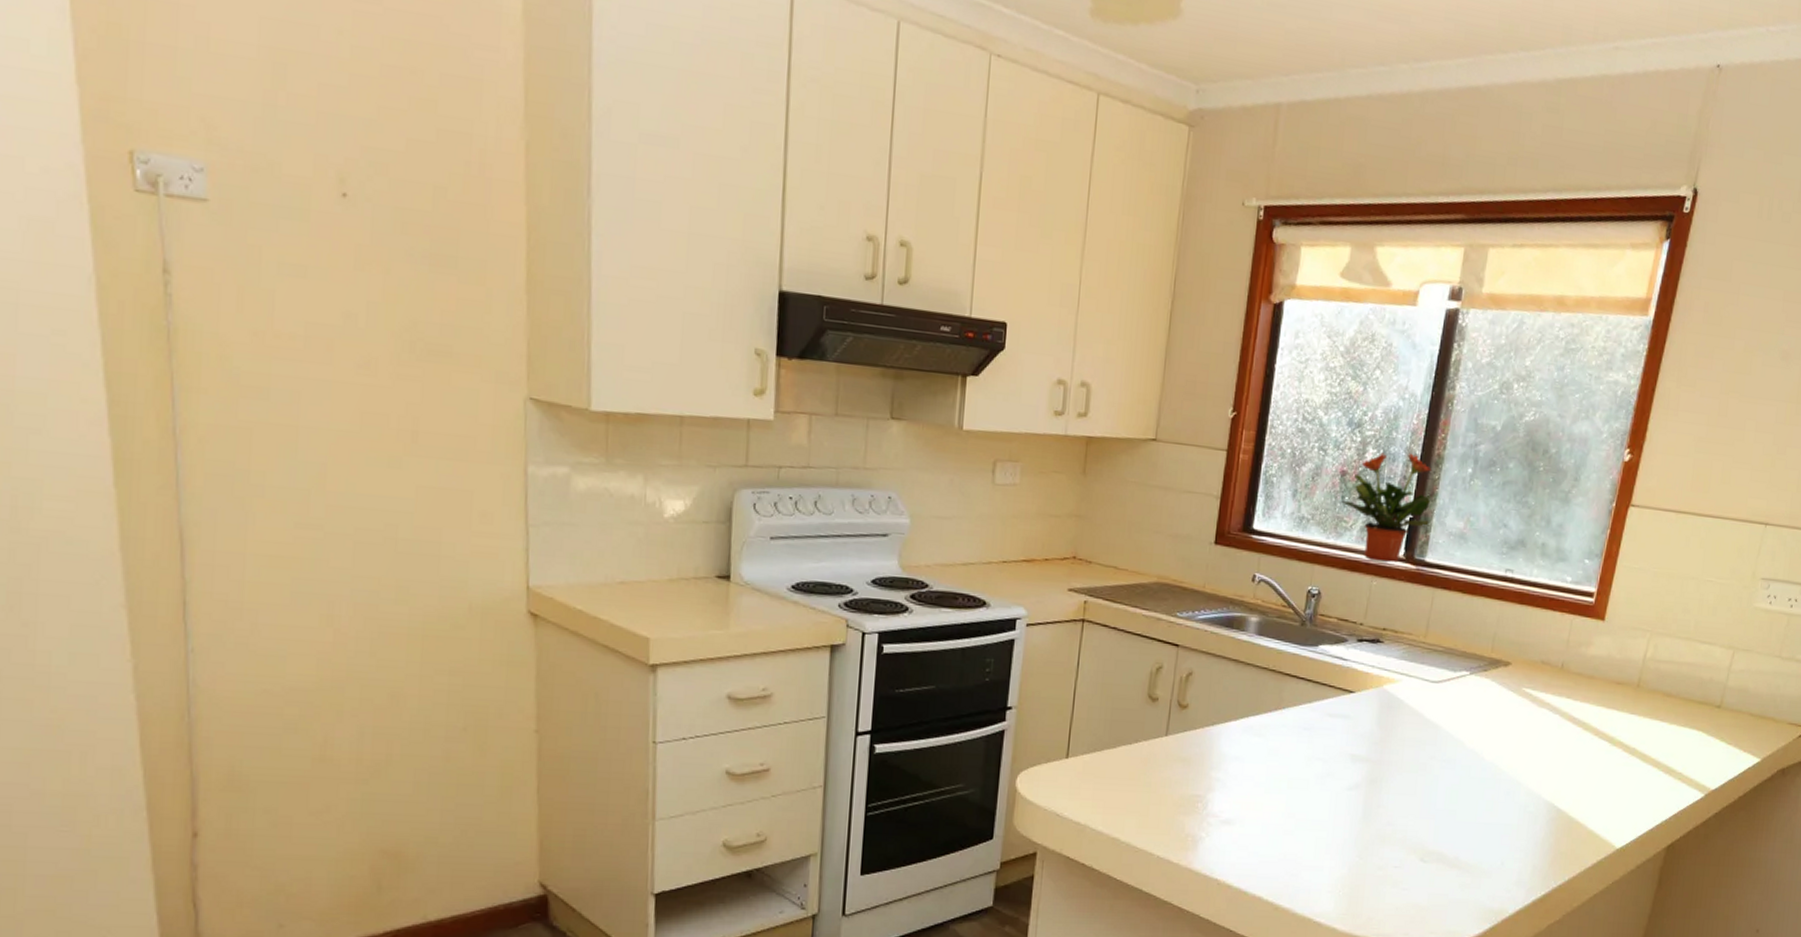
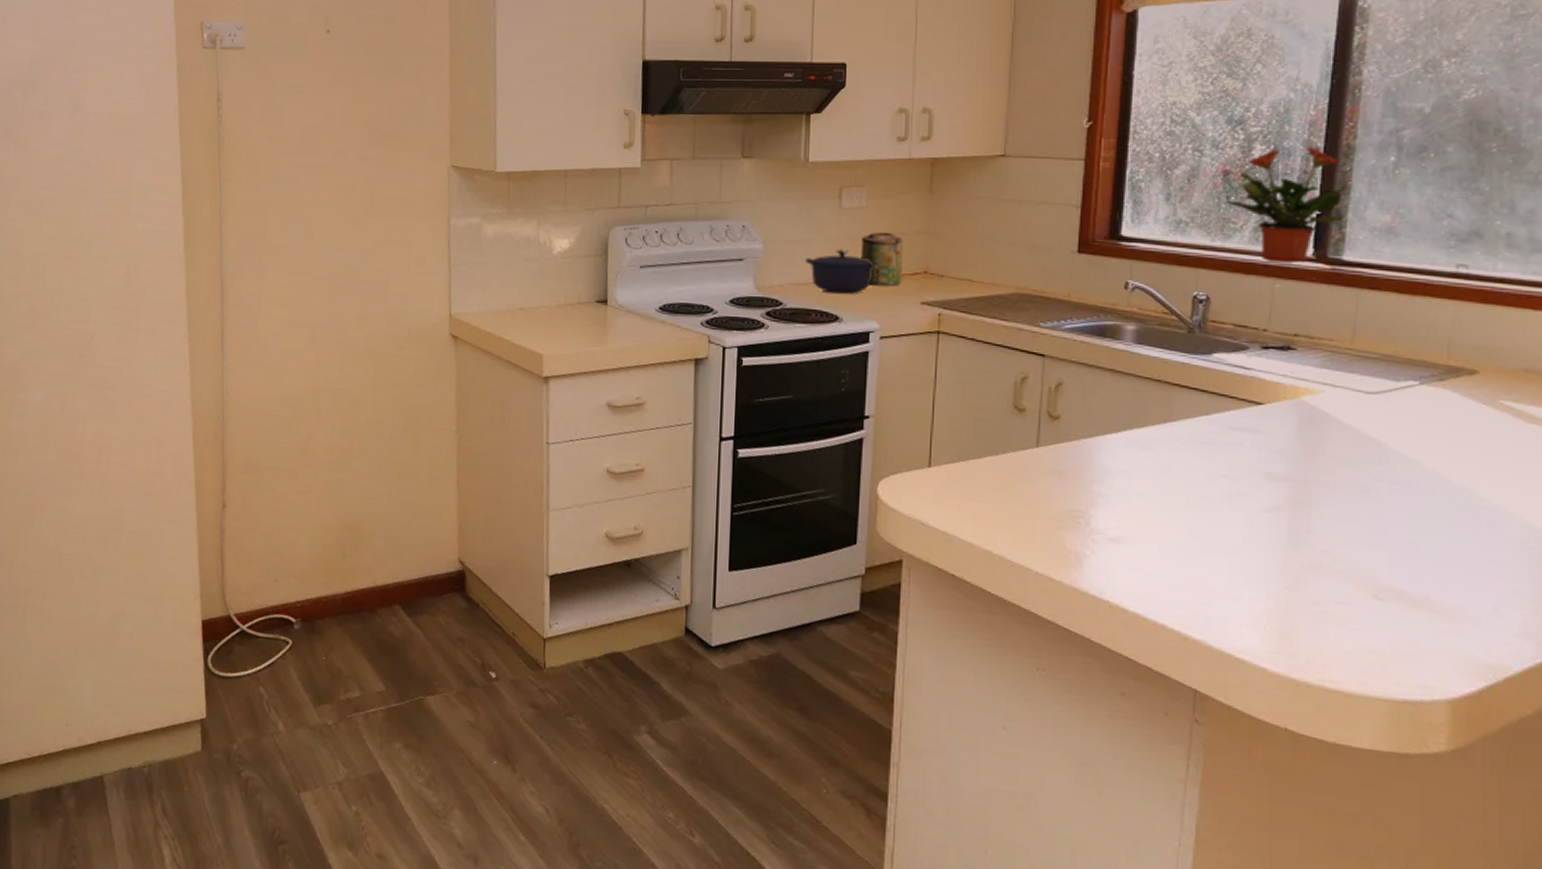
cooking pot: none [954,528,1030,578] -> present [805,249,879,294]
canister: none [1012,512,1054,572] -> present [861,232,903,287]

